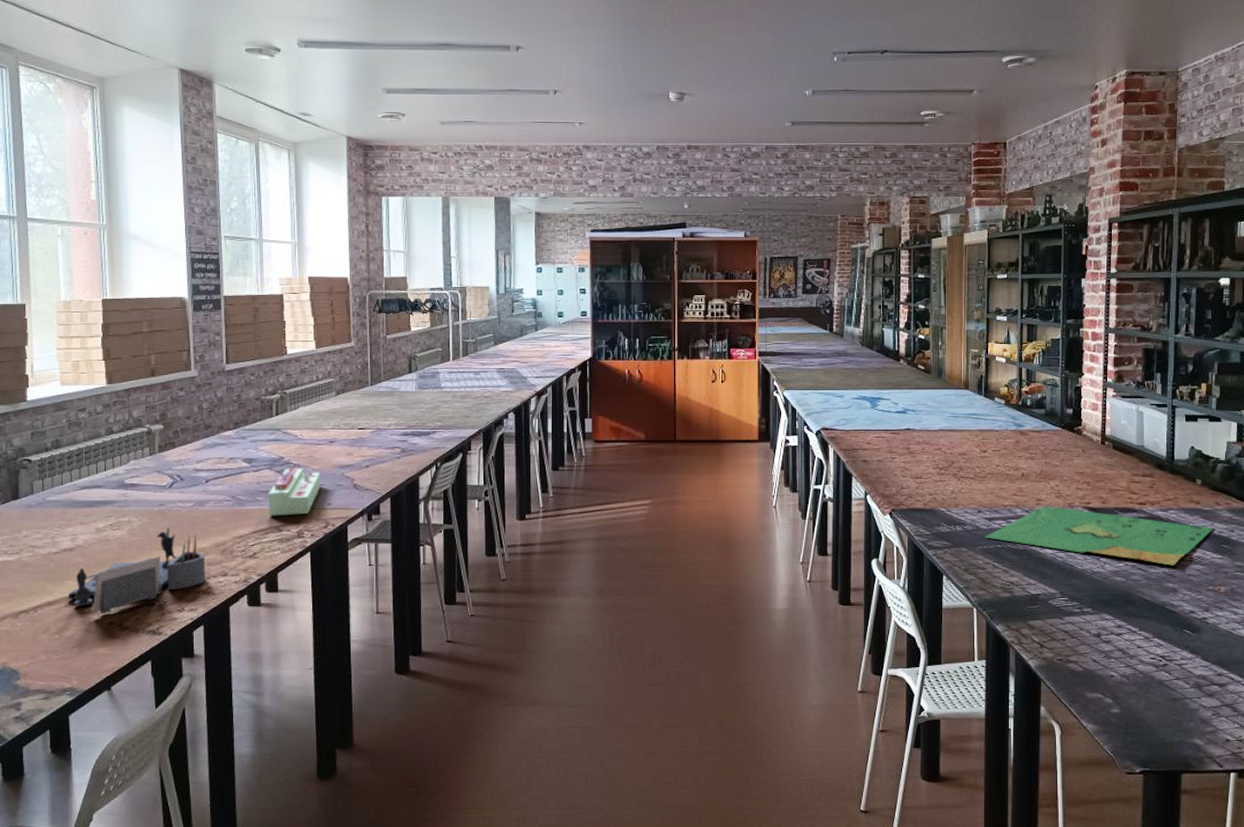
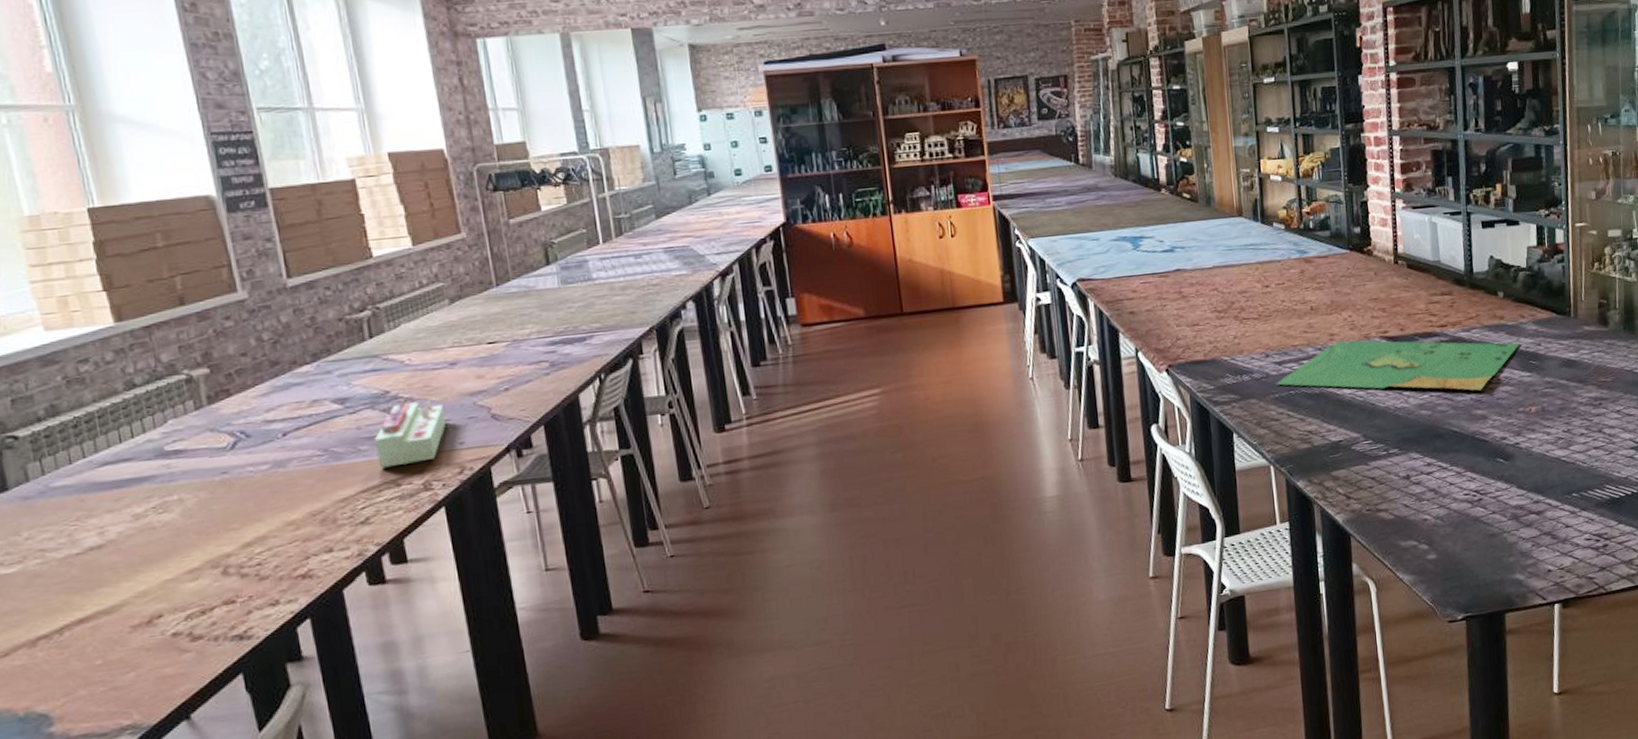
desk organizer: present [67,527,206,615] -> none [106,500,303,625]

